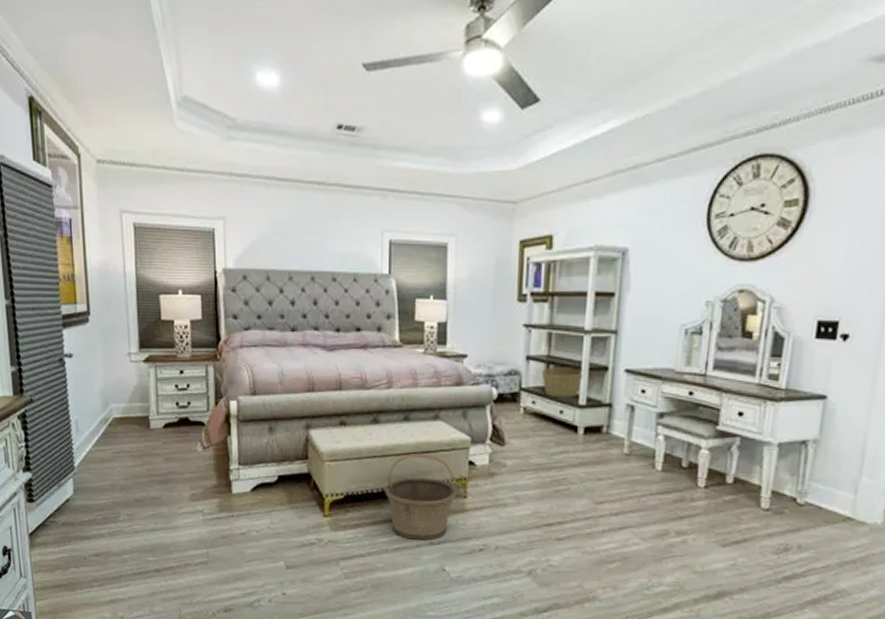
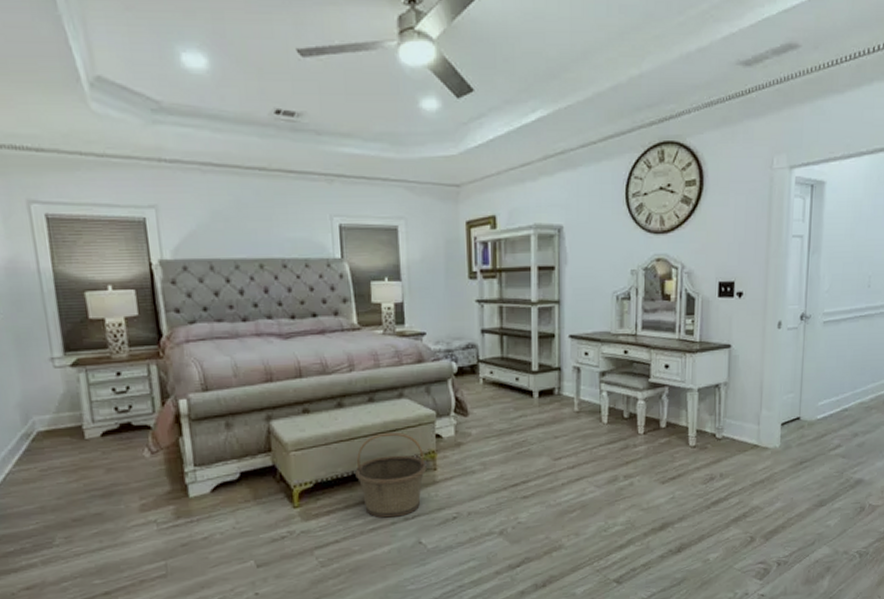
basket: present [541,366,583,399] -> none [496,336,533,367]

